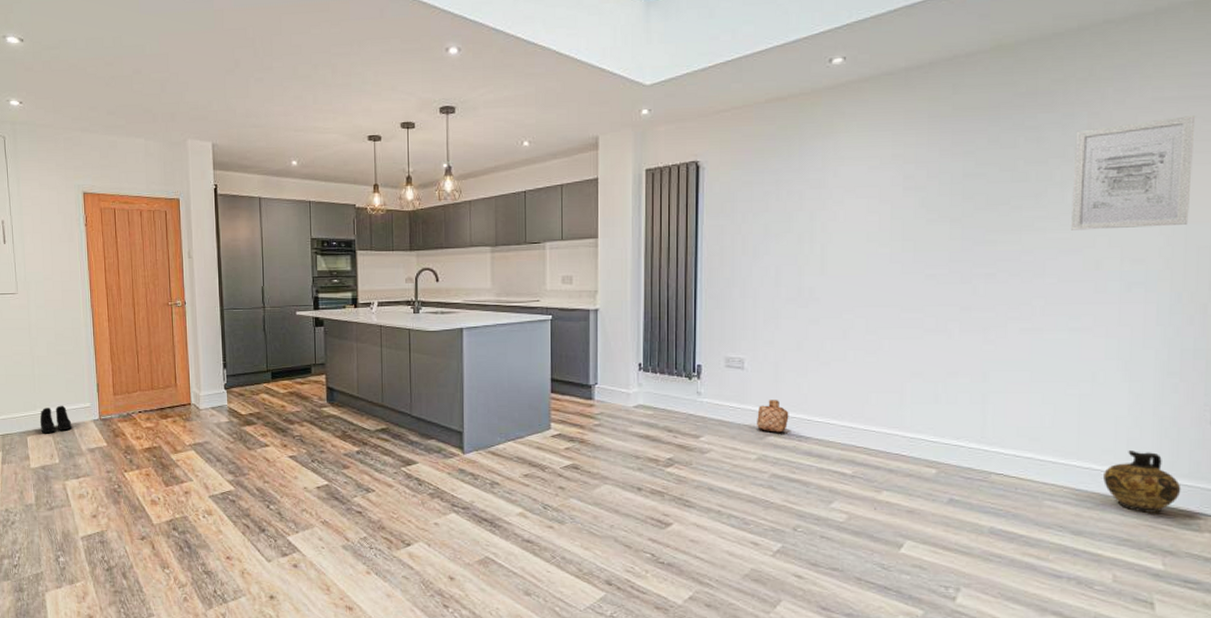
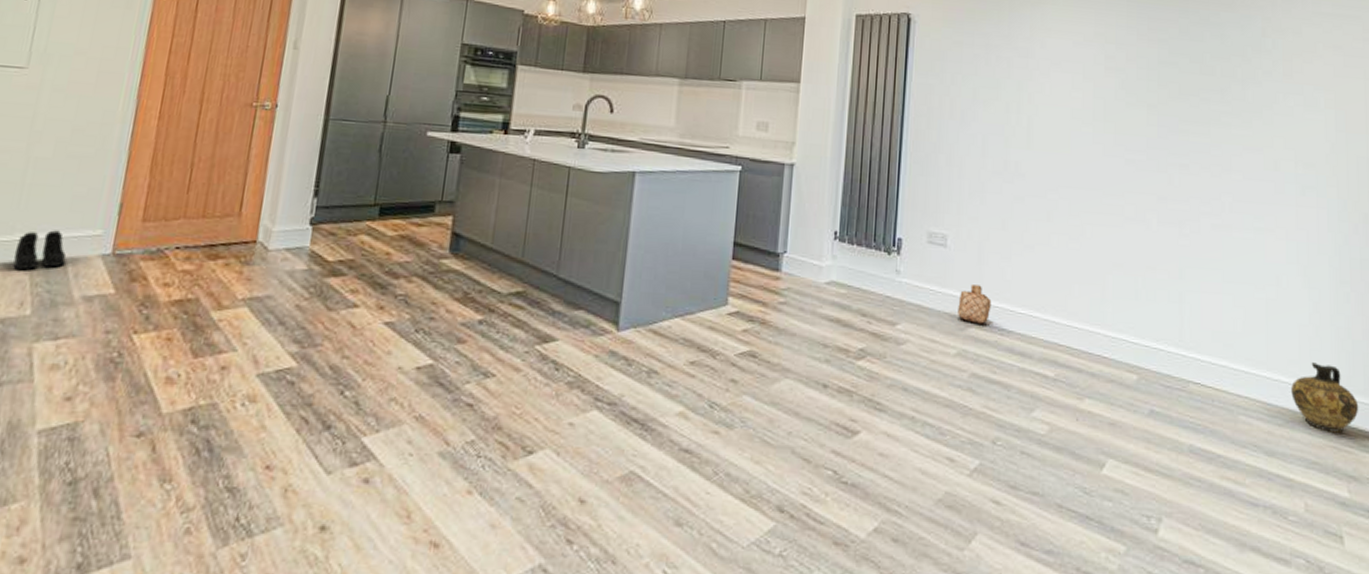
wall art: present [1071,116,1196,230] -> none [1252,32,1348,134]

